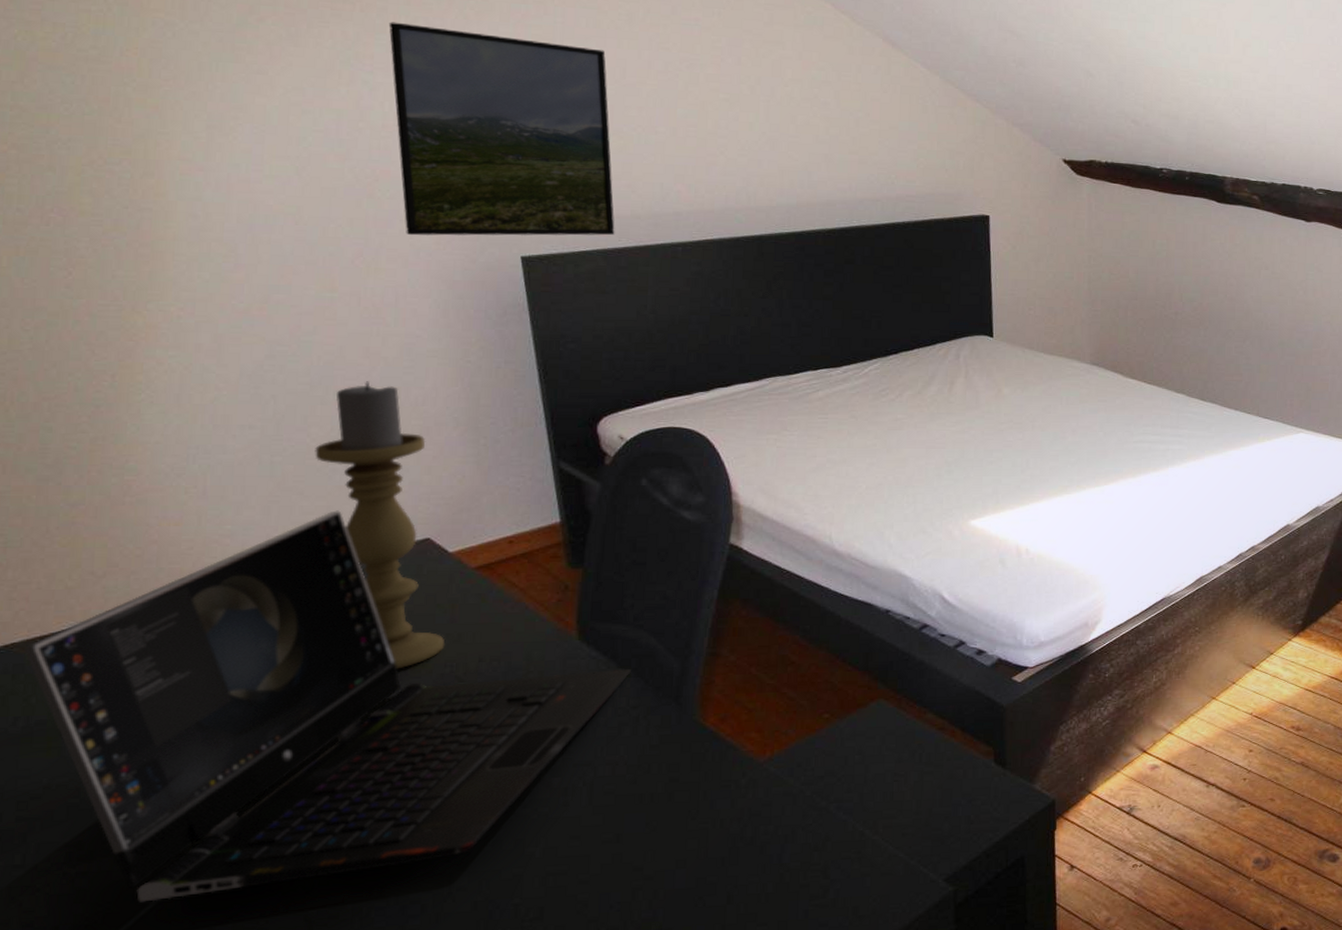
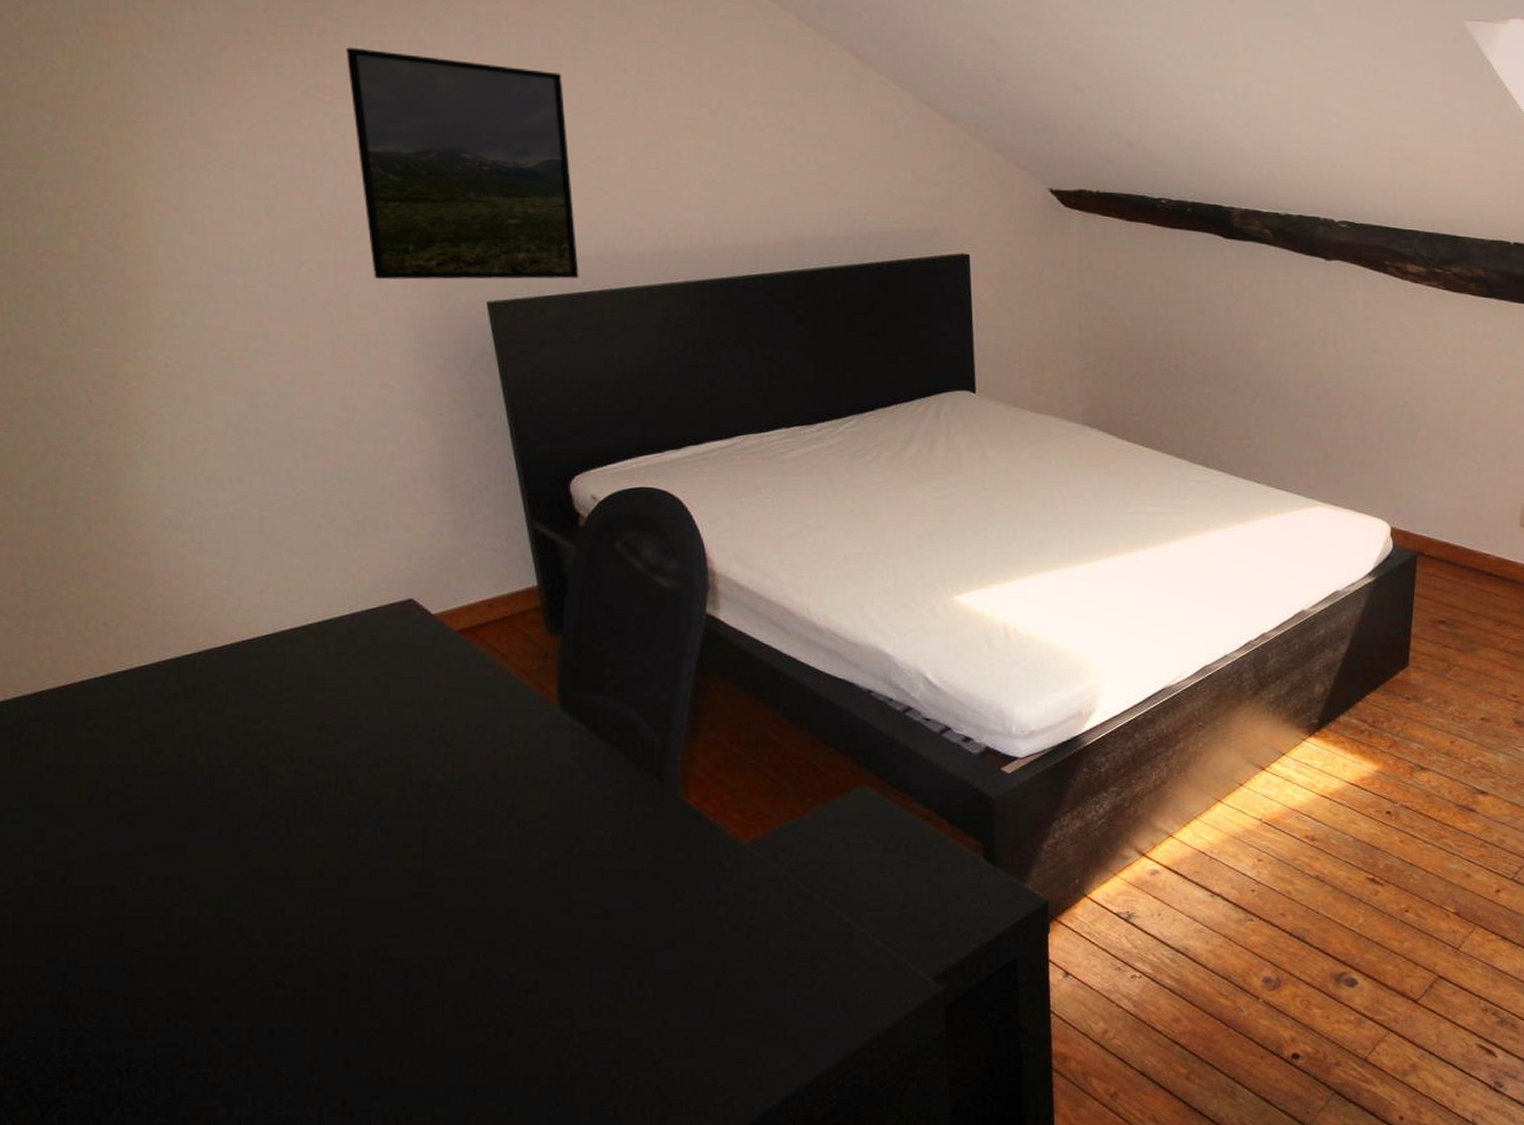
laptop computer: present [24,510,631,903] -> none [51,568,613,950]
candle holder: present [315,381,445,669] -> none [300,434,433,732]

